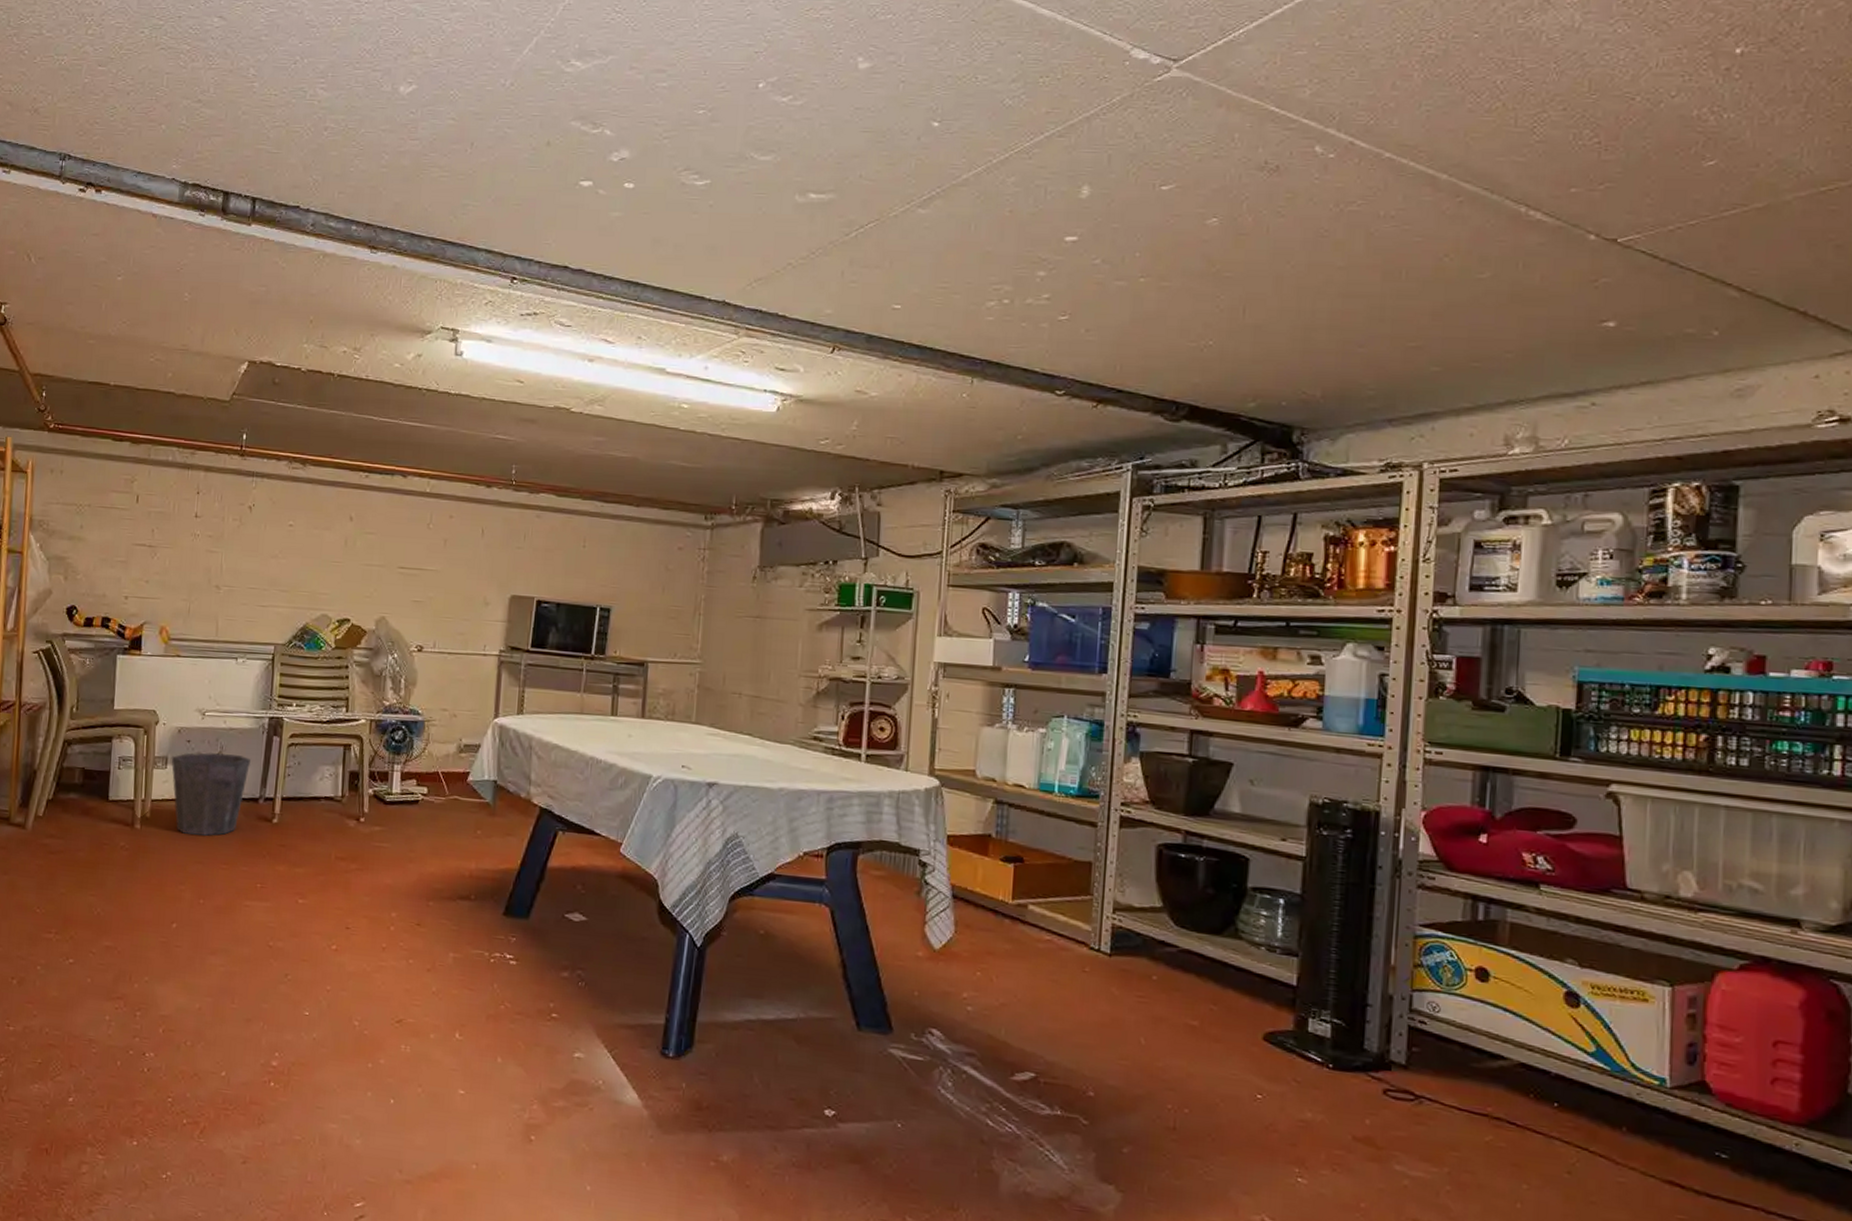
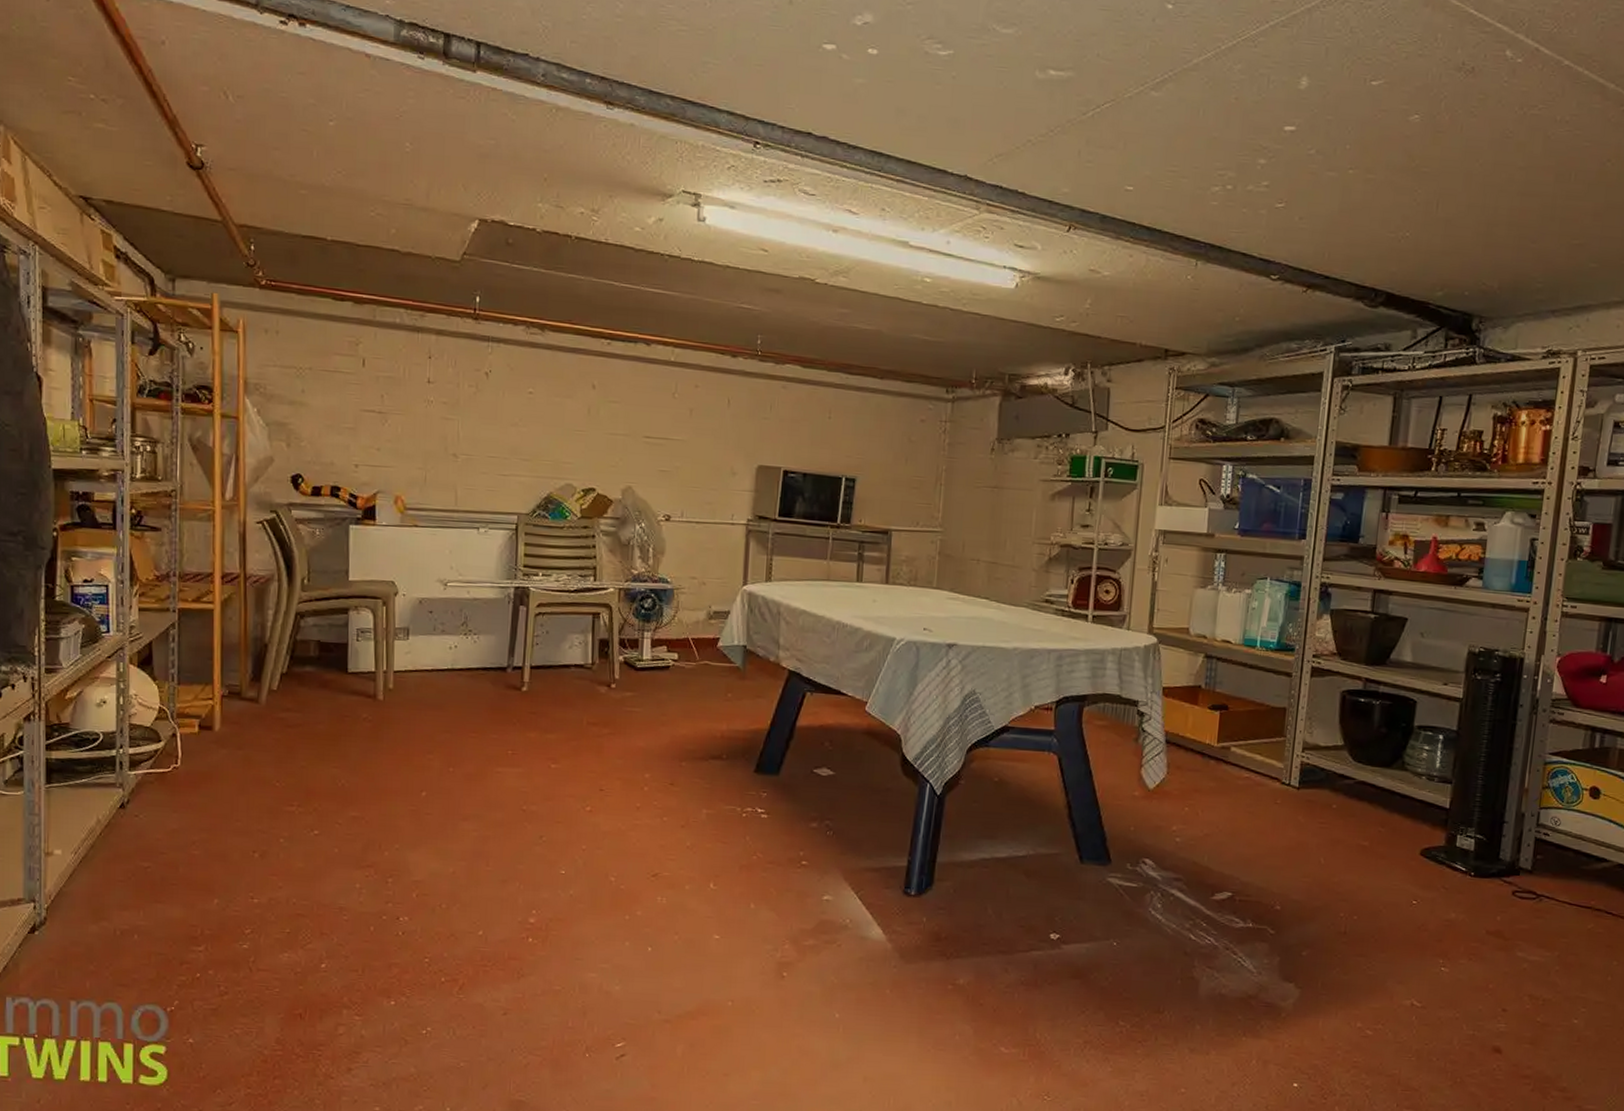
waste bin: present [171,752,250,836] -> none [413,623,497,705]

